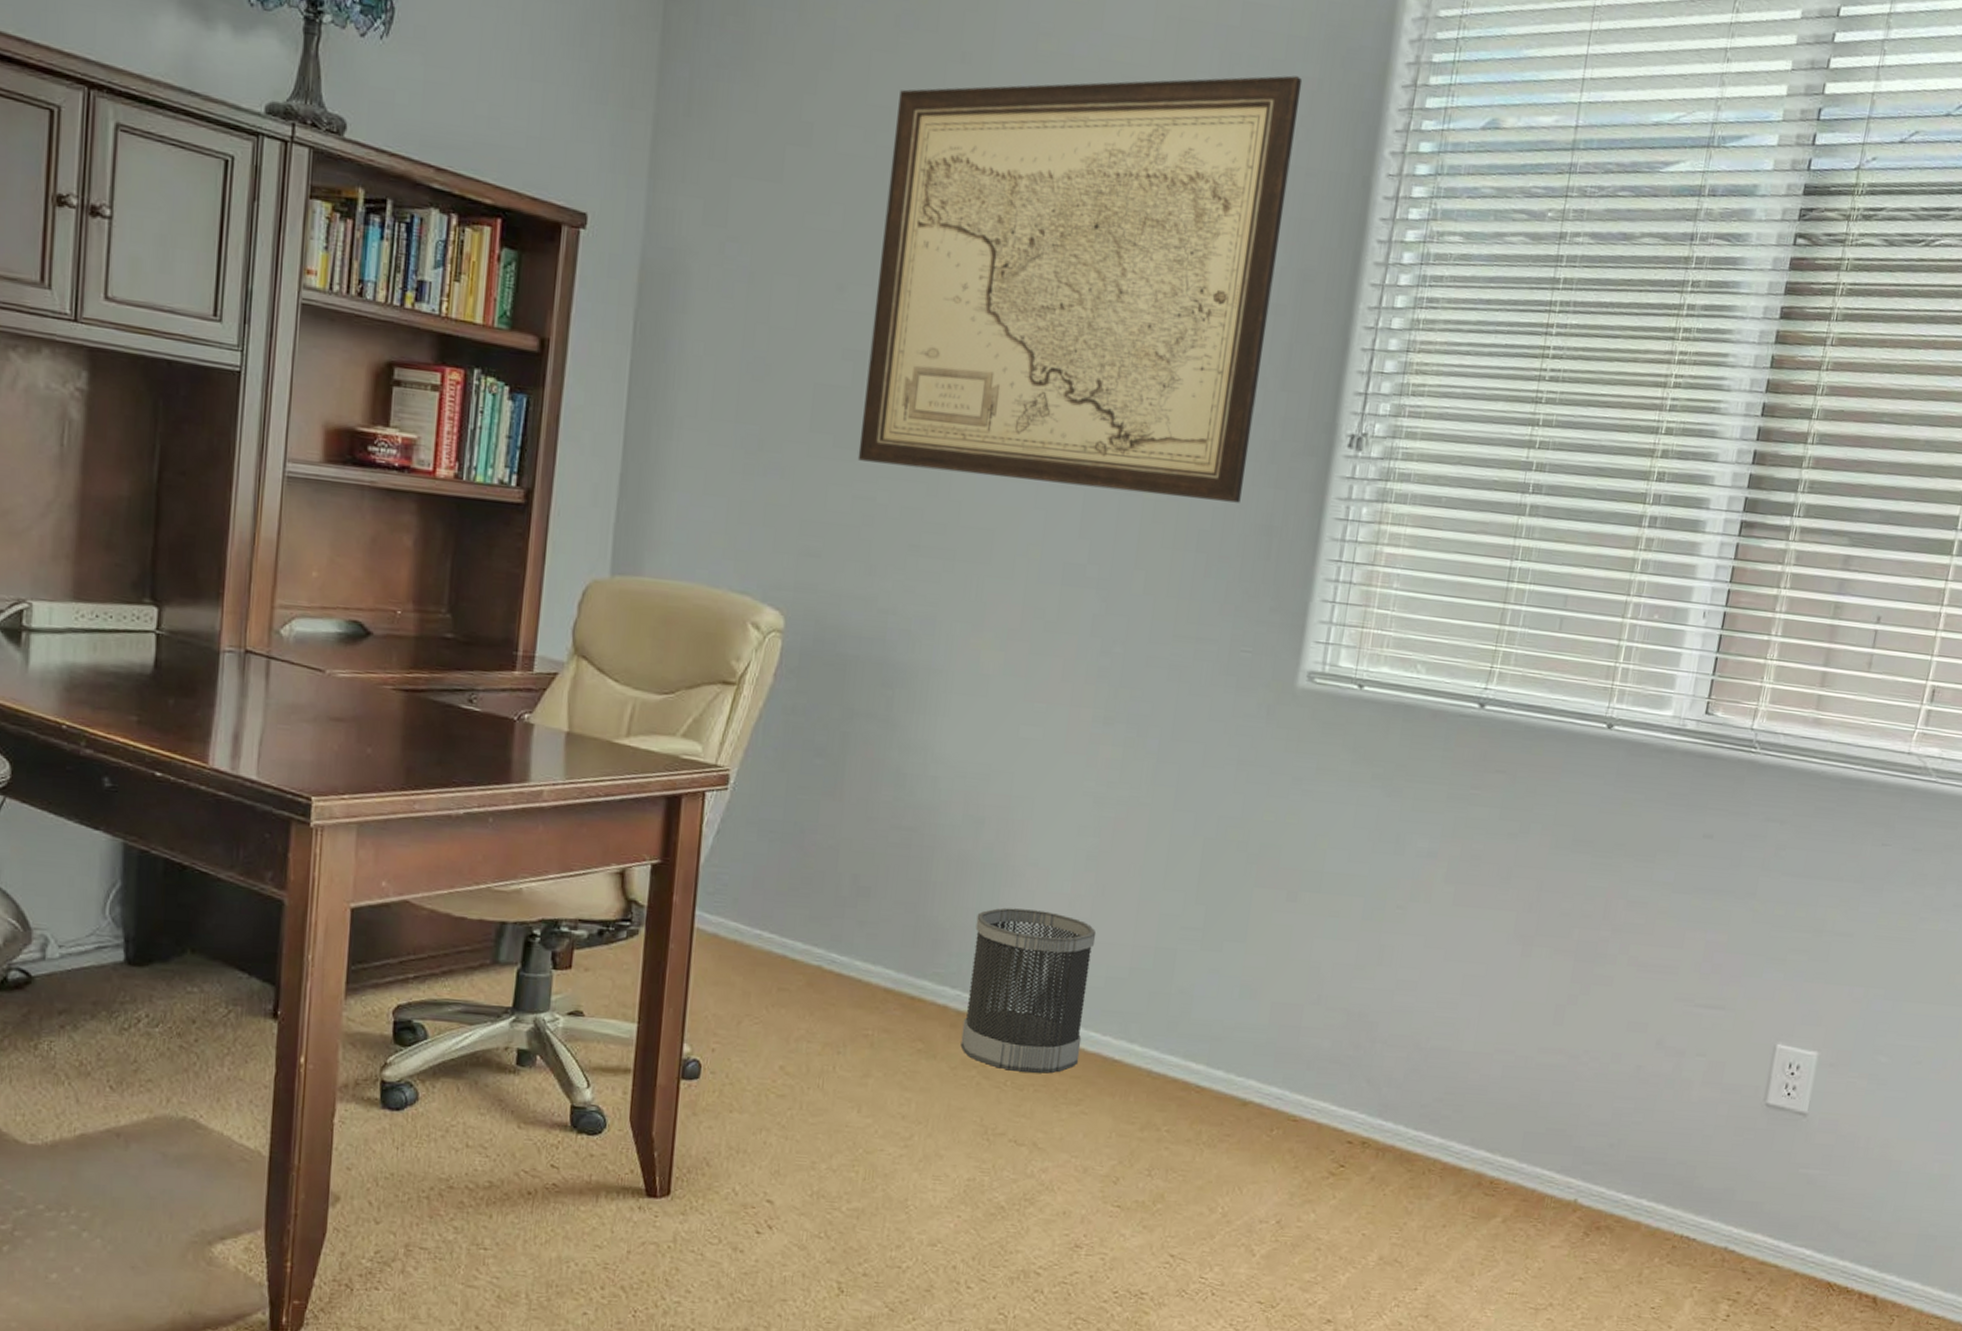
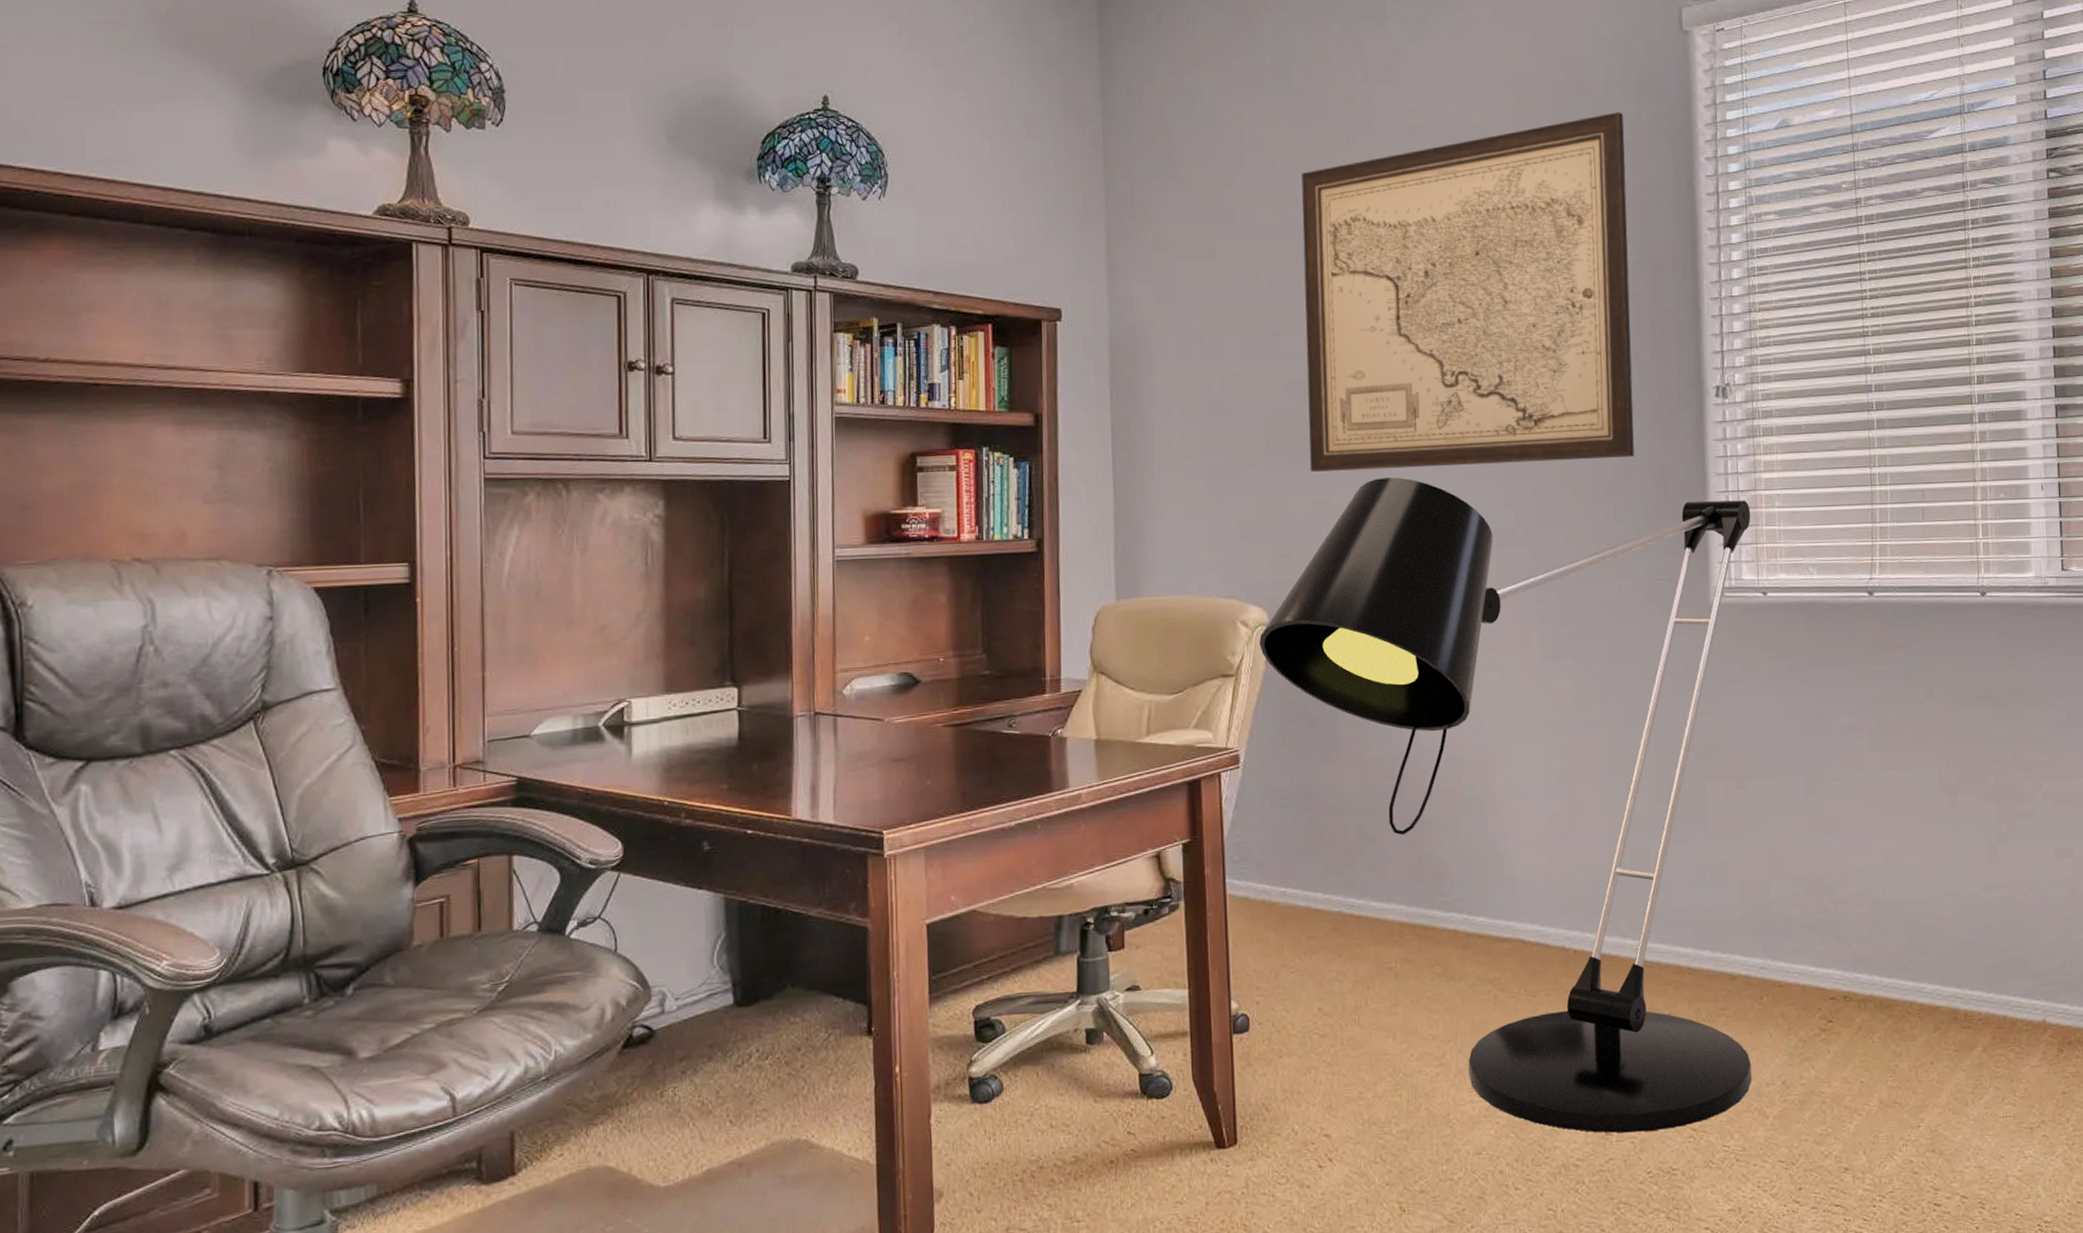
floor lamp: none [770,480,1363,1251] -> present [1259,477,1752,1133]
wastebasket: present [960,907,1097,1074] -> none [1470,831,1581,980]

